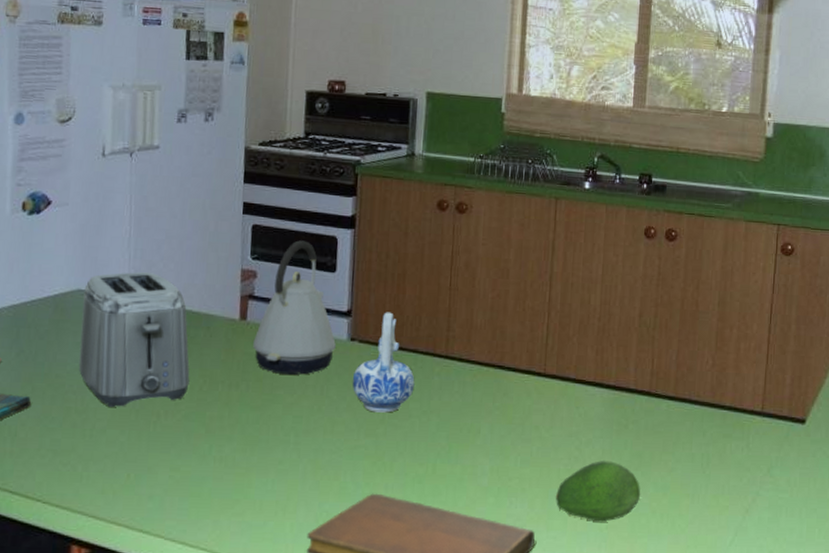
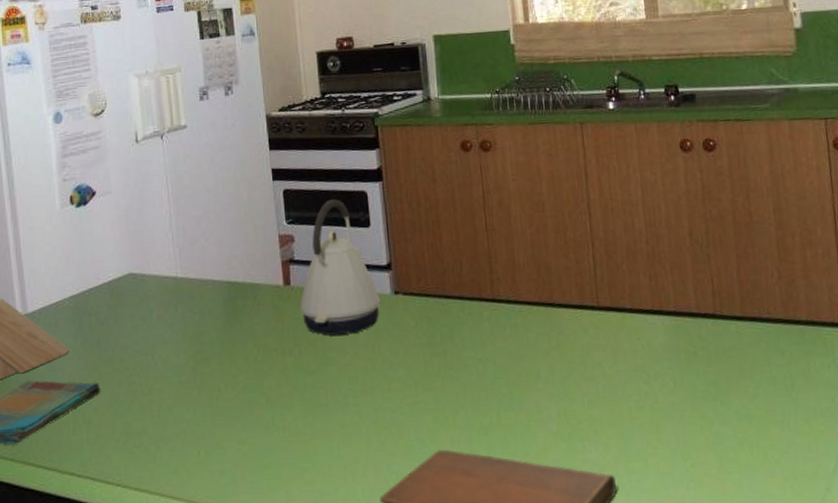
toaster: present [78,272,190,408] -> none [135,249,245,387]
ceramic pitcher: present [352,312,415,413] -> none [402,260,466,365]
fruit: present [555,461,641,522] -> none [630,393,724,460]

